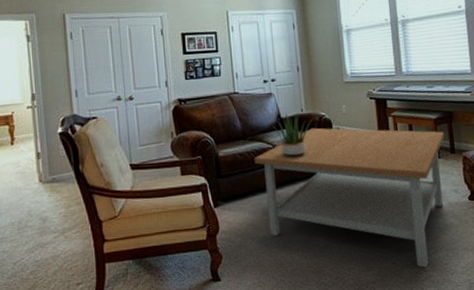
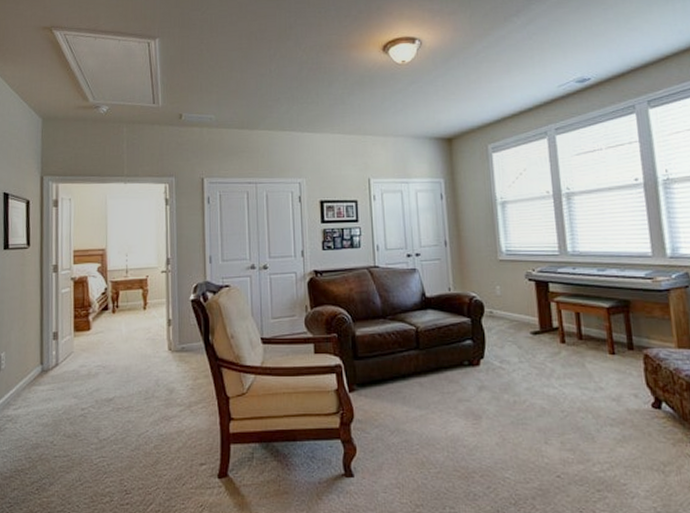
coffee table: present [254,127,445,268] -> none [394,310,621,486]
potted plant: present [270,112,313,157] -> none [413,290,462,341]

